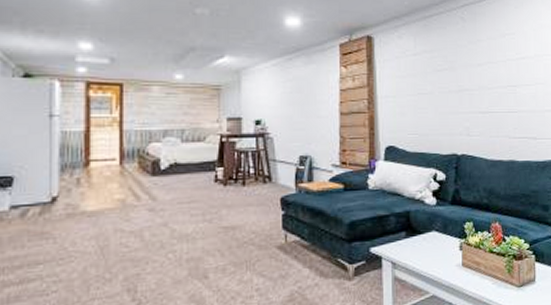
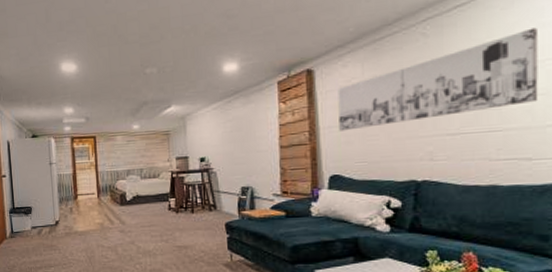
wall art: none [394,27,540,102] -> present [338,27,539,131]

